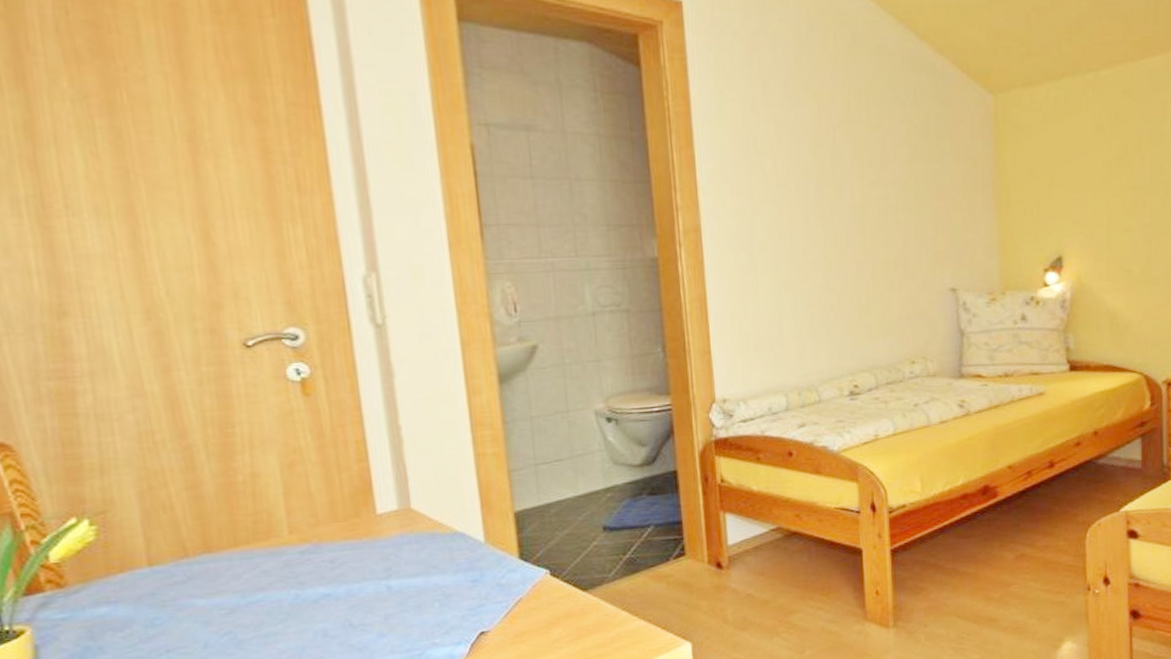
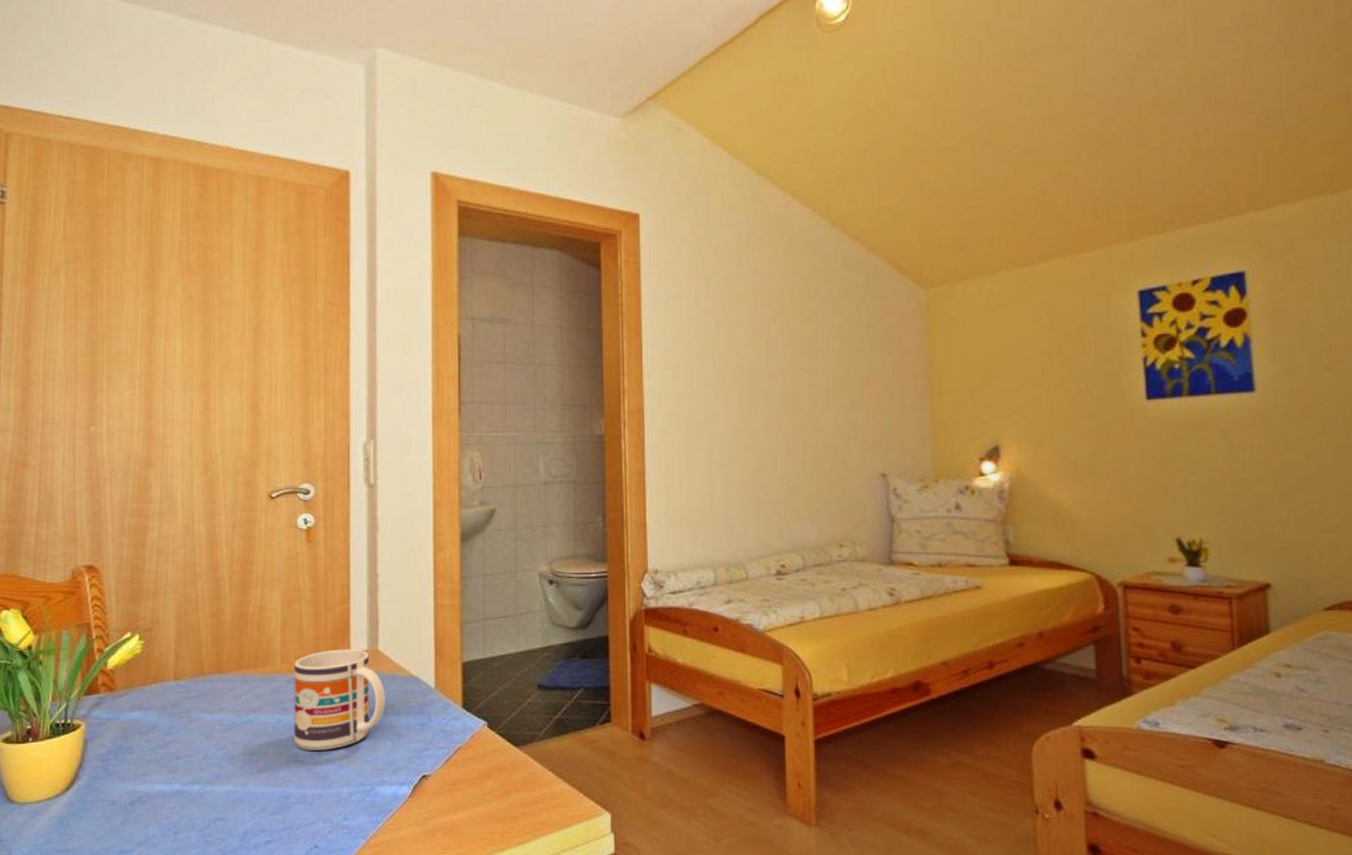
mug: none [307,509,428,624] -> present [293,649,385,750]

